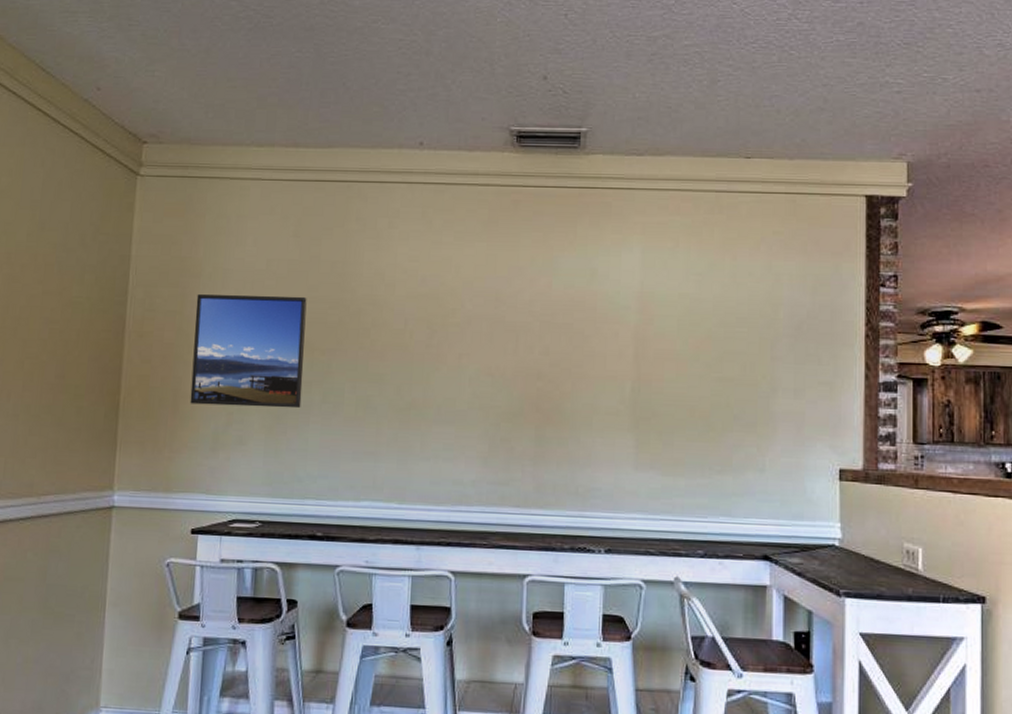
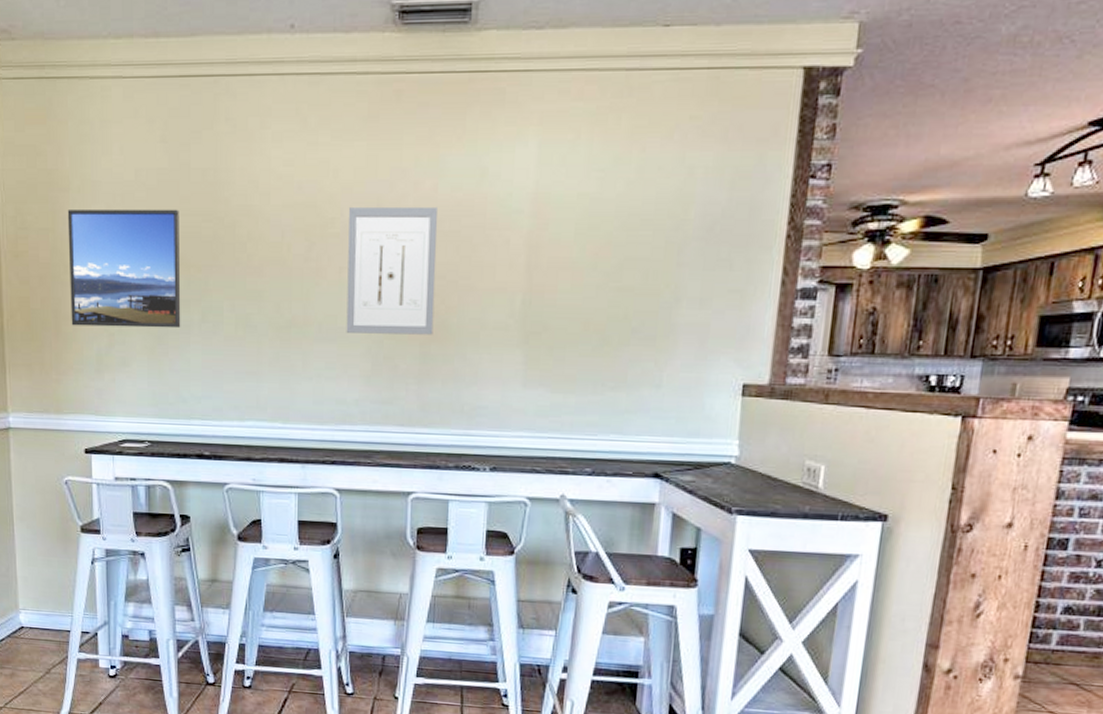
wall art: none [464,300,552,419] -> present [346,206,438,335]

